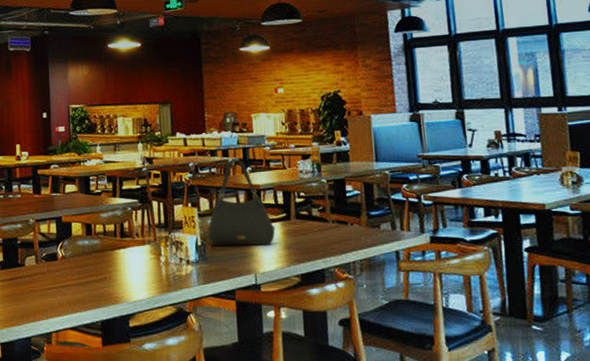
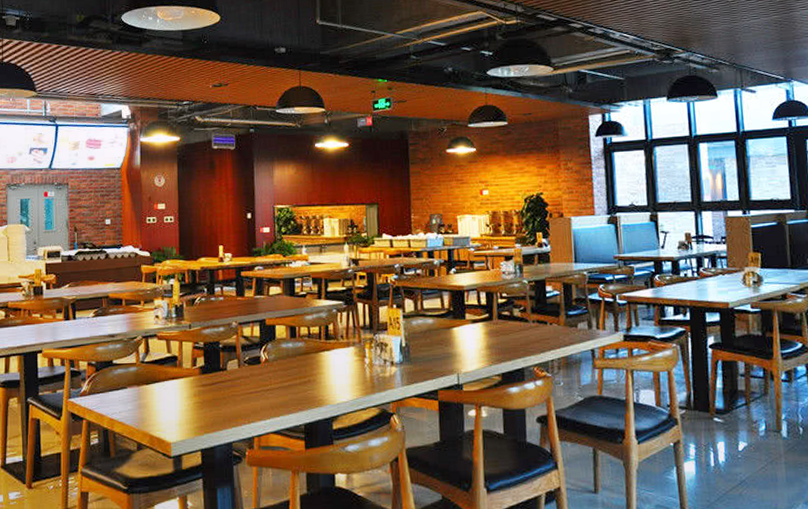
handbag: present [206,158,276,247] -> none [411,259,478,347]

